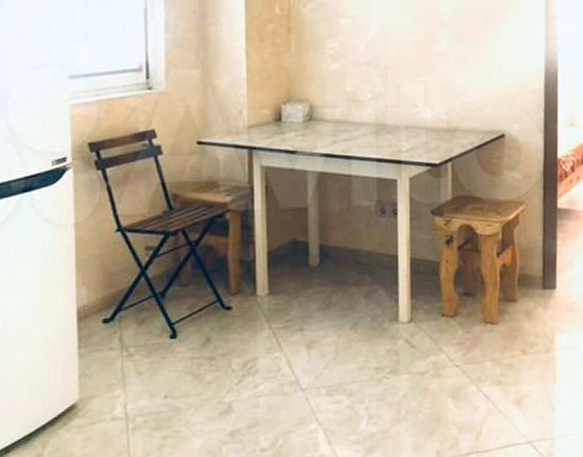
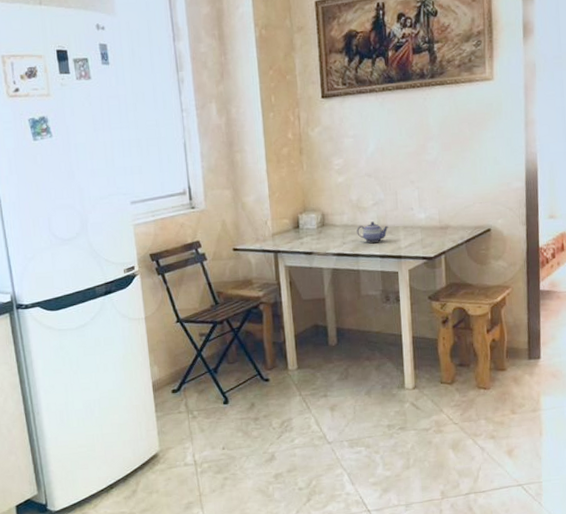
teapot: none [350,118,388,143] -> present [357,221,388,243]

